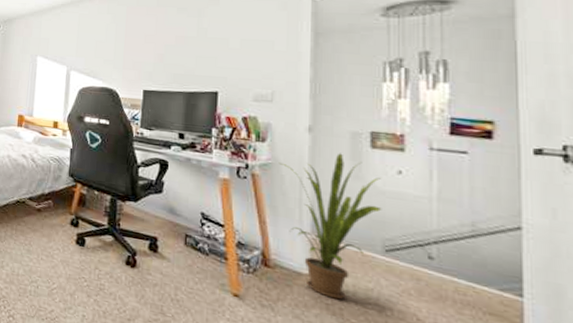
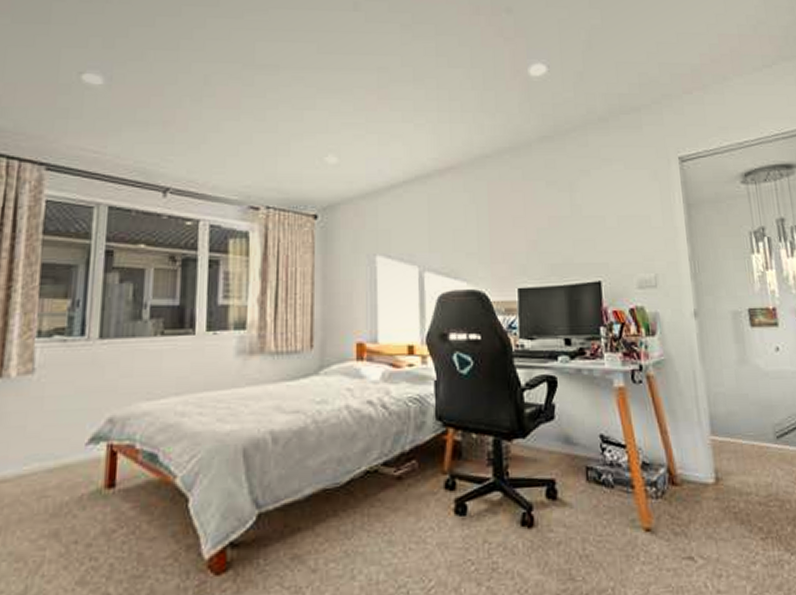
house plant: present [278,153,382,300] -> none [671,337,768,505]

